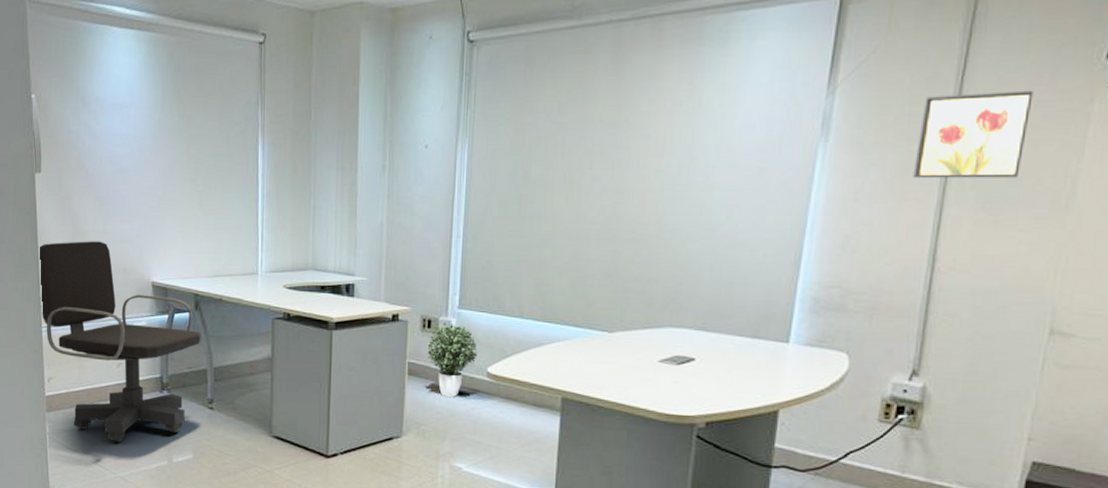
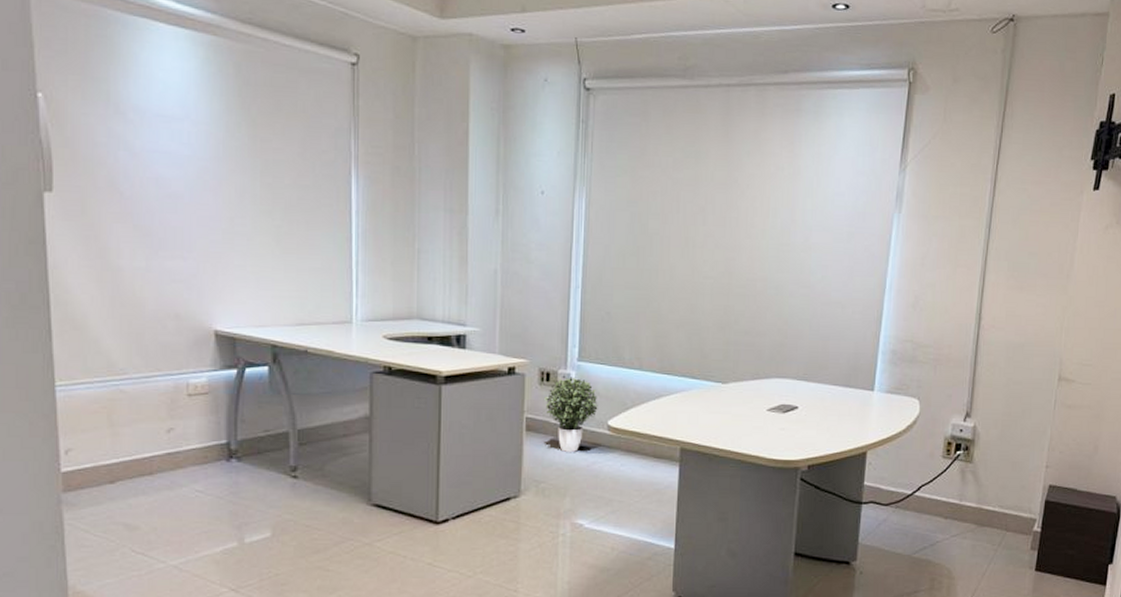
office chair: present [38,241,201,443] -> none [48,279,281,524]
wall art: present [913,90,1034,179] -> none [964,179,1045,252]

